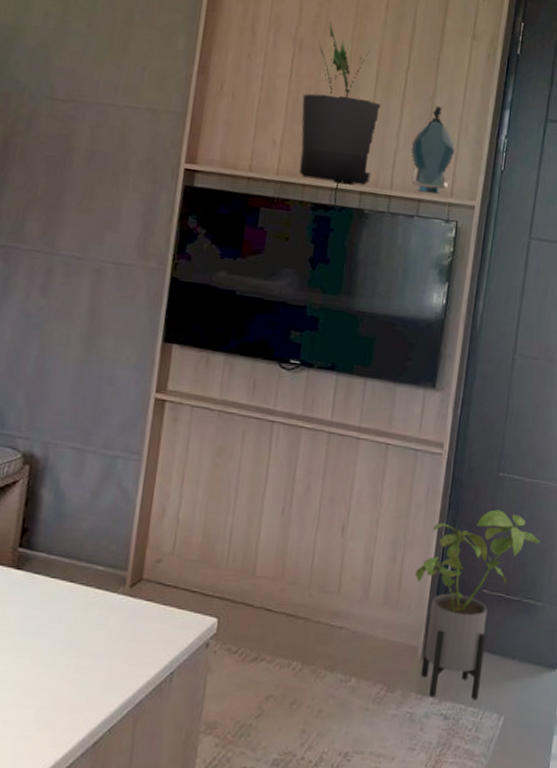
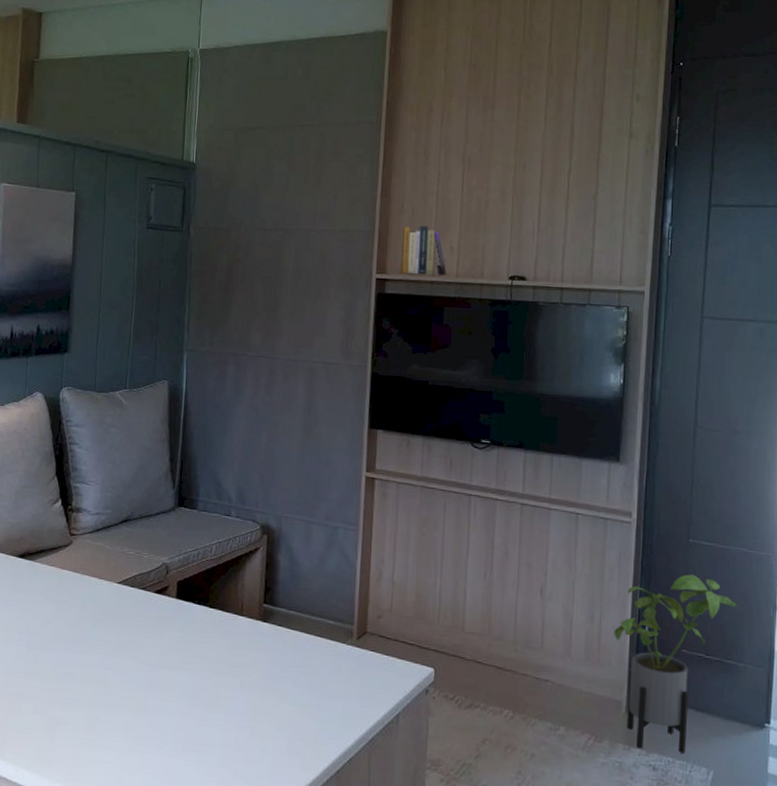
books: none [212,111,266,172] -> present [399,225,446,276]
planter: present [298,22,381,186] -> none [474,138,547,281]
vase: present [411,106,455,195] -> none [578,202,621,284]

